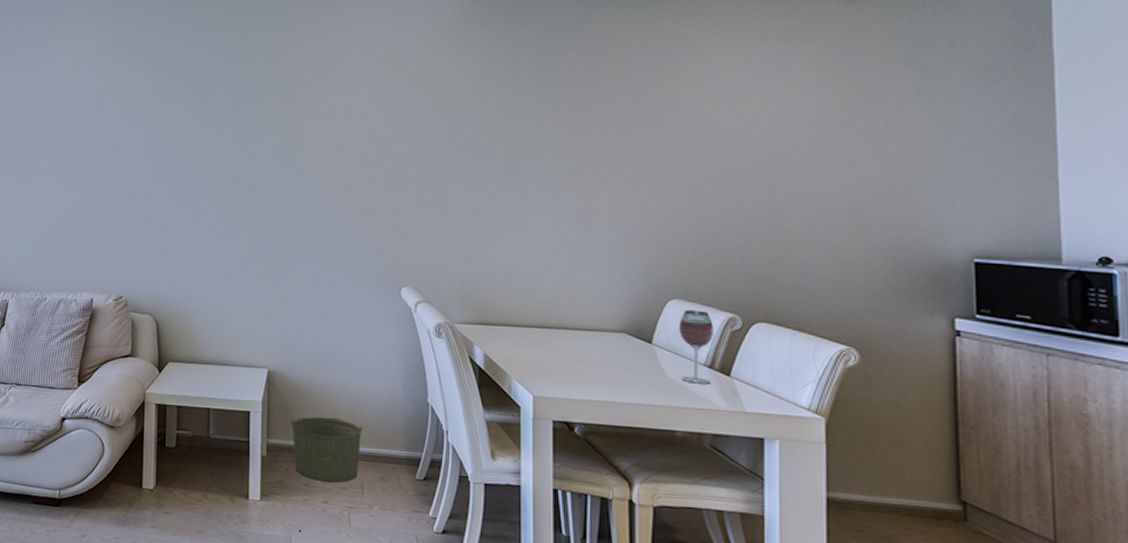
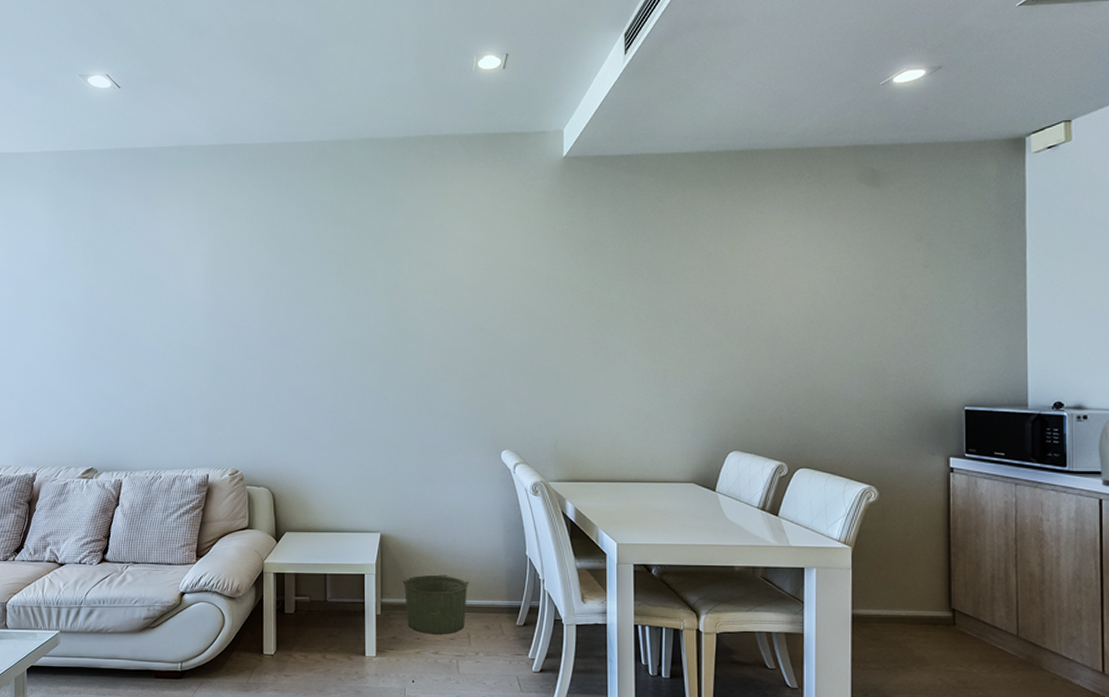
wineglass: present [679,309,714,384] -> none [738,460,765,524]

